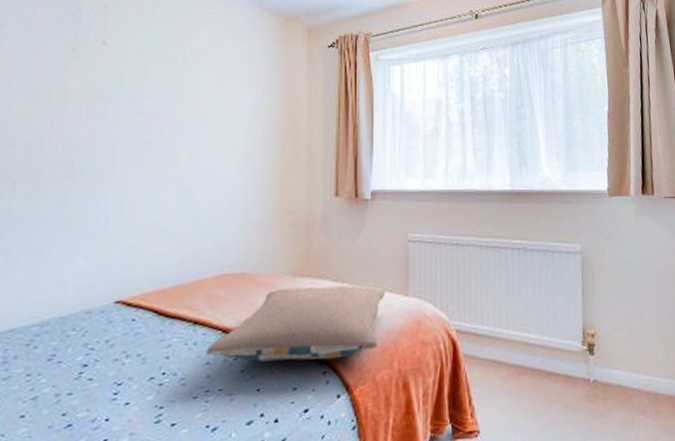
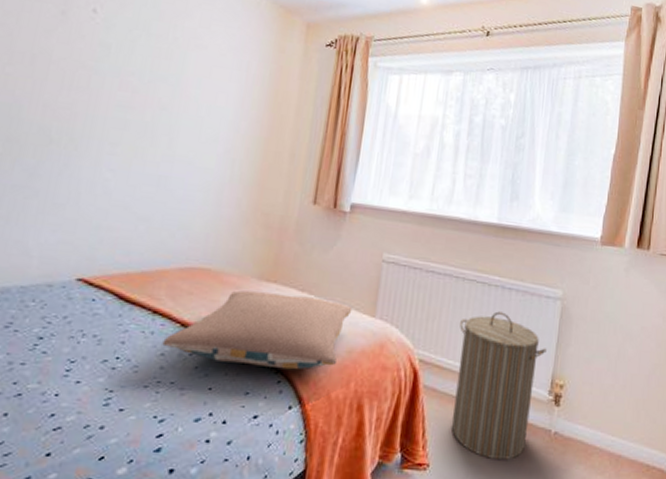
laundry hamper: none [489,272,574,417] -> present [451,311,547,461]

